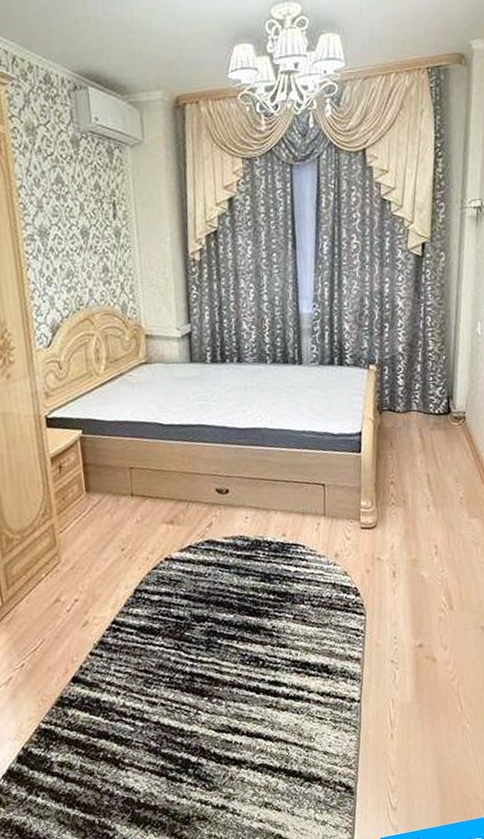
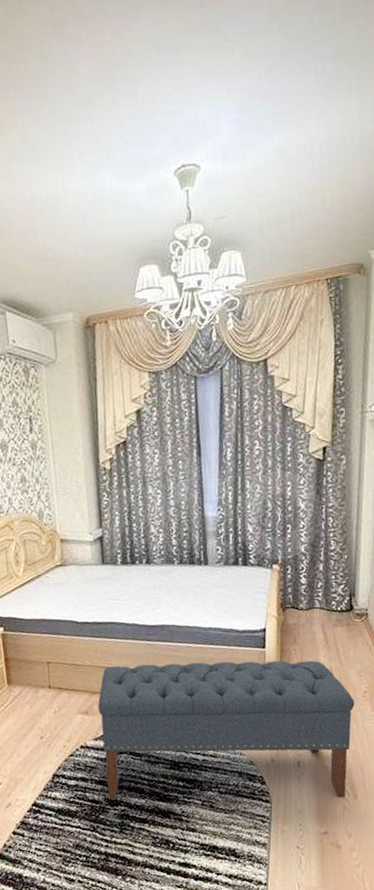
bench: none [184,465,452,613] -> present [97,660,355,798]

